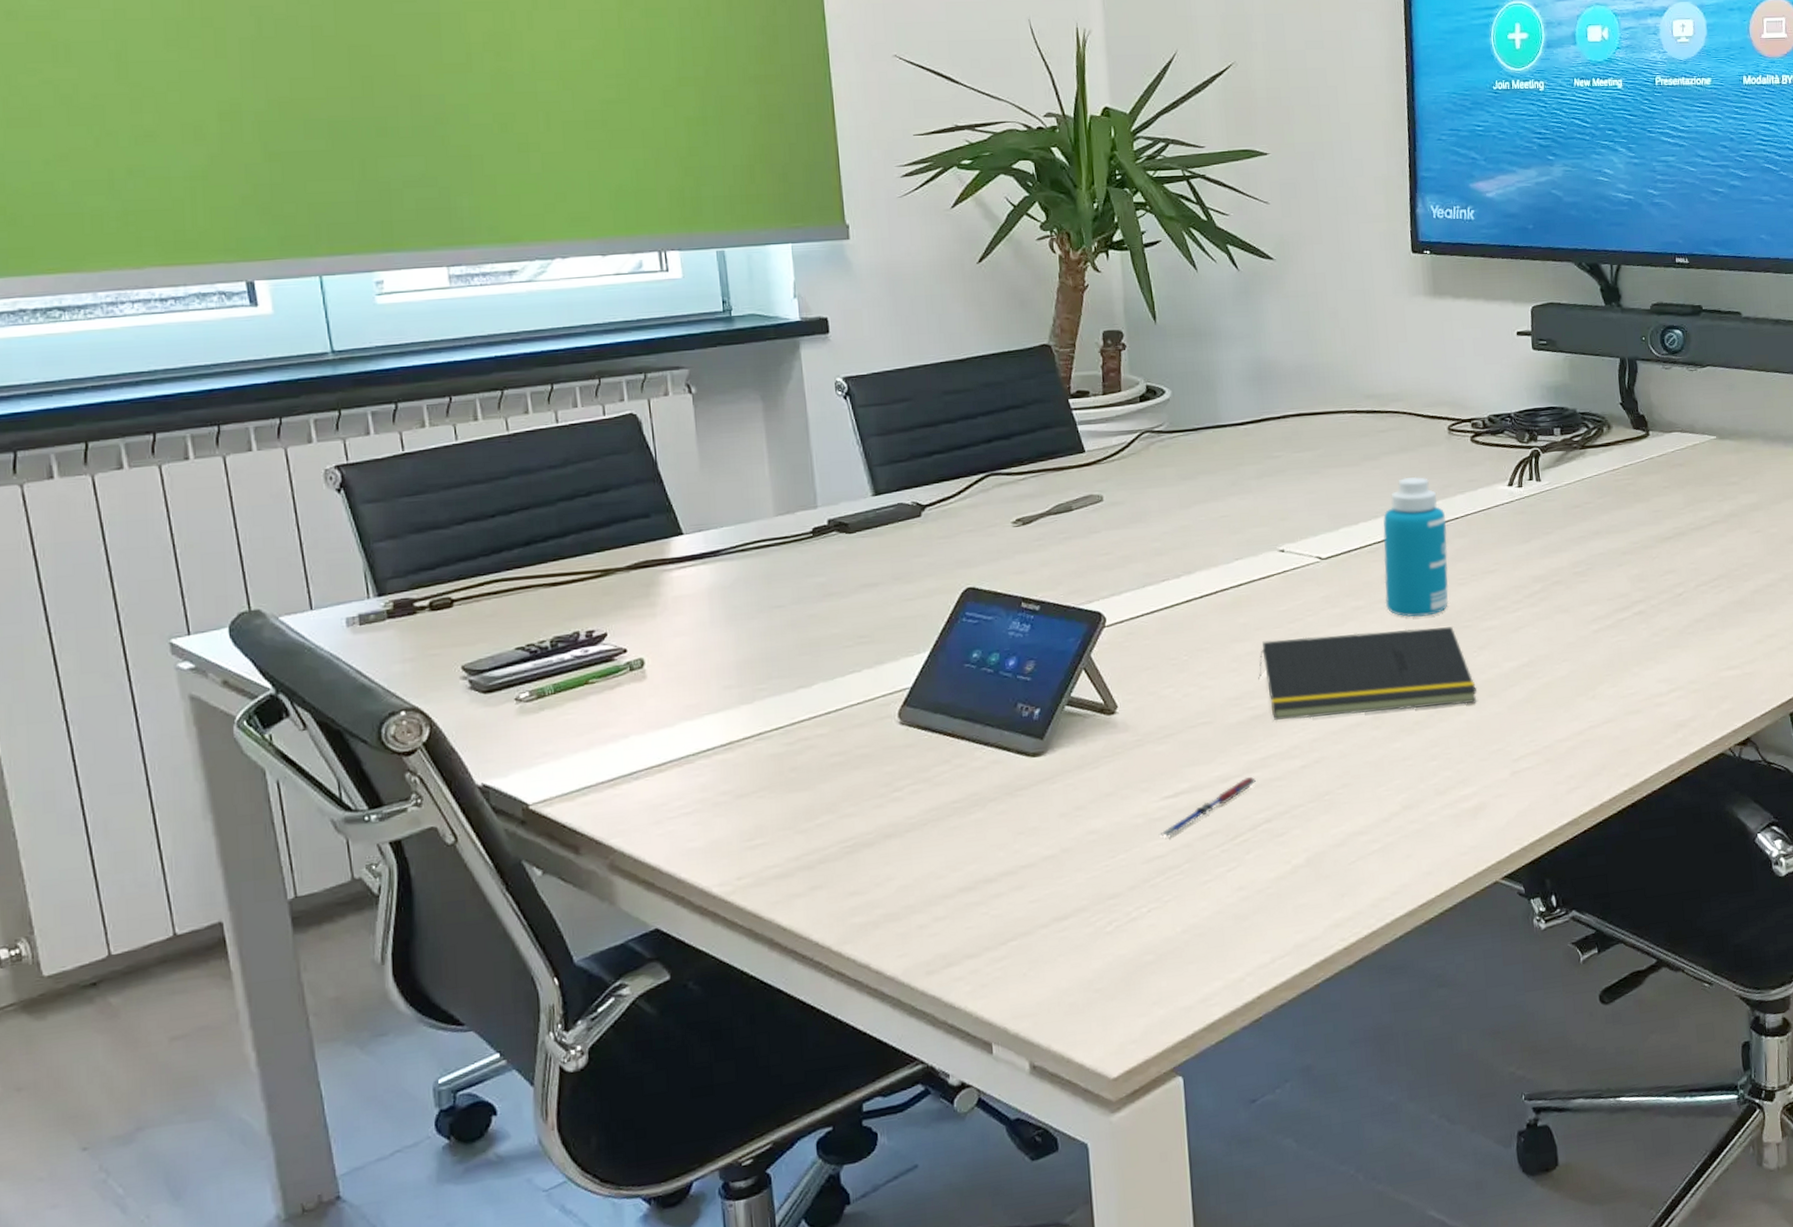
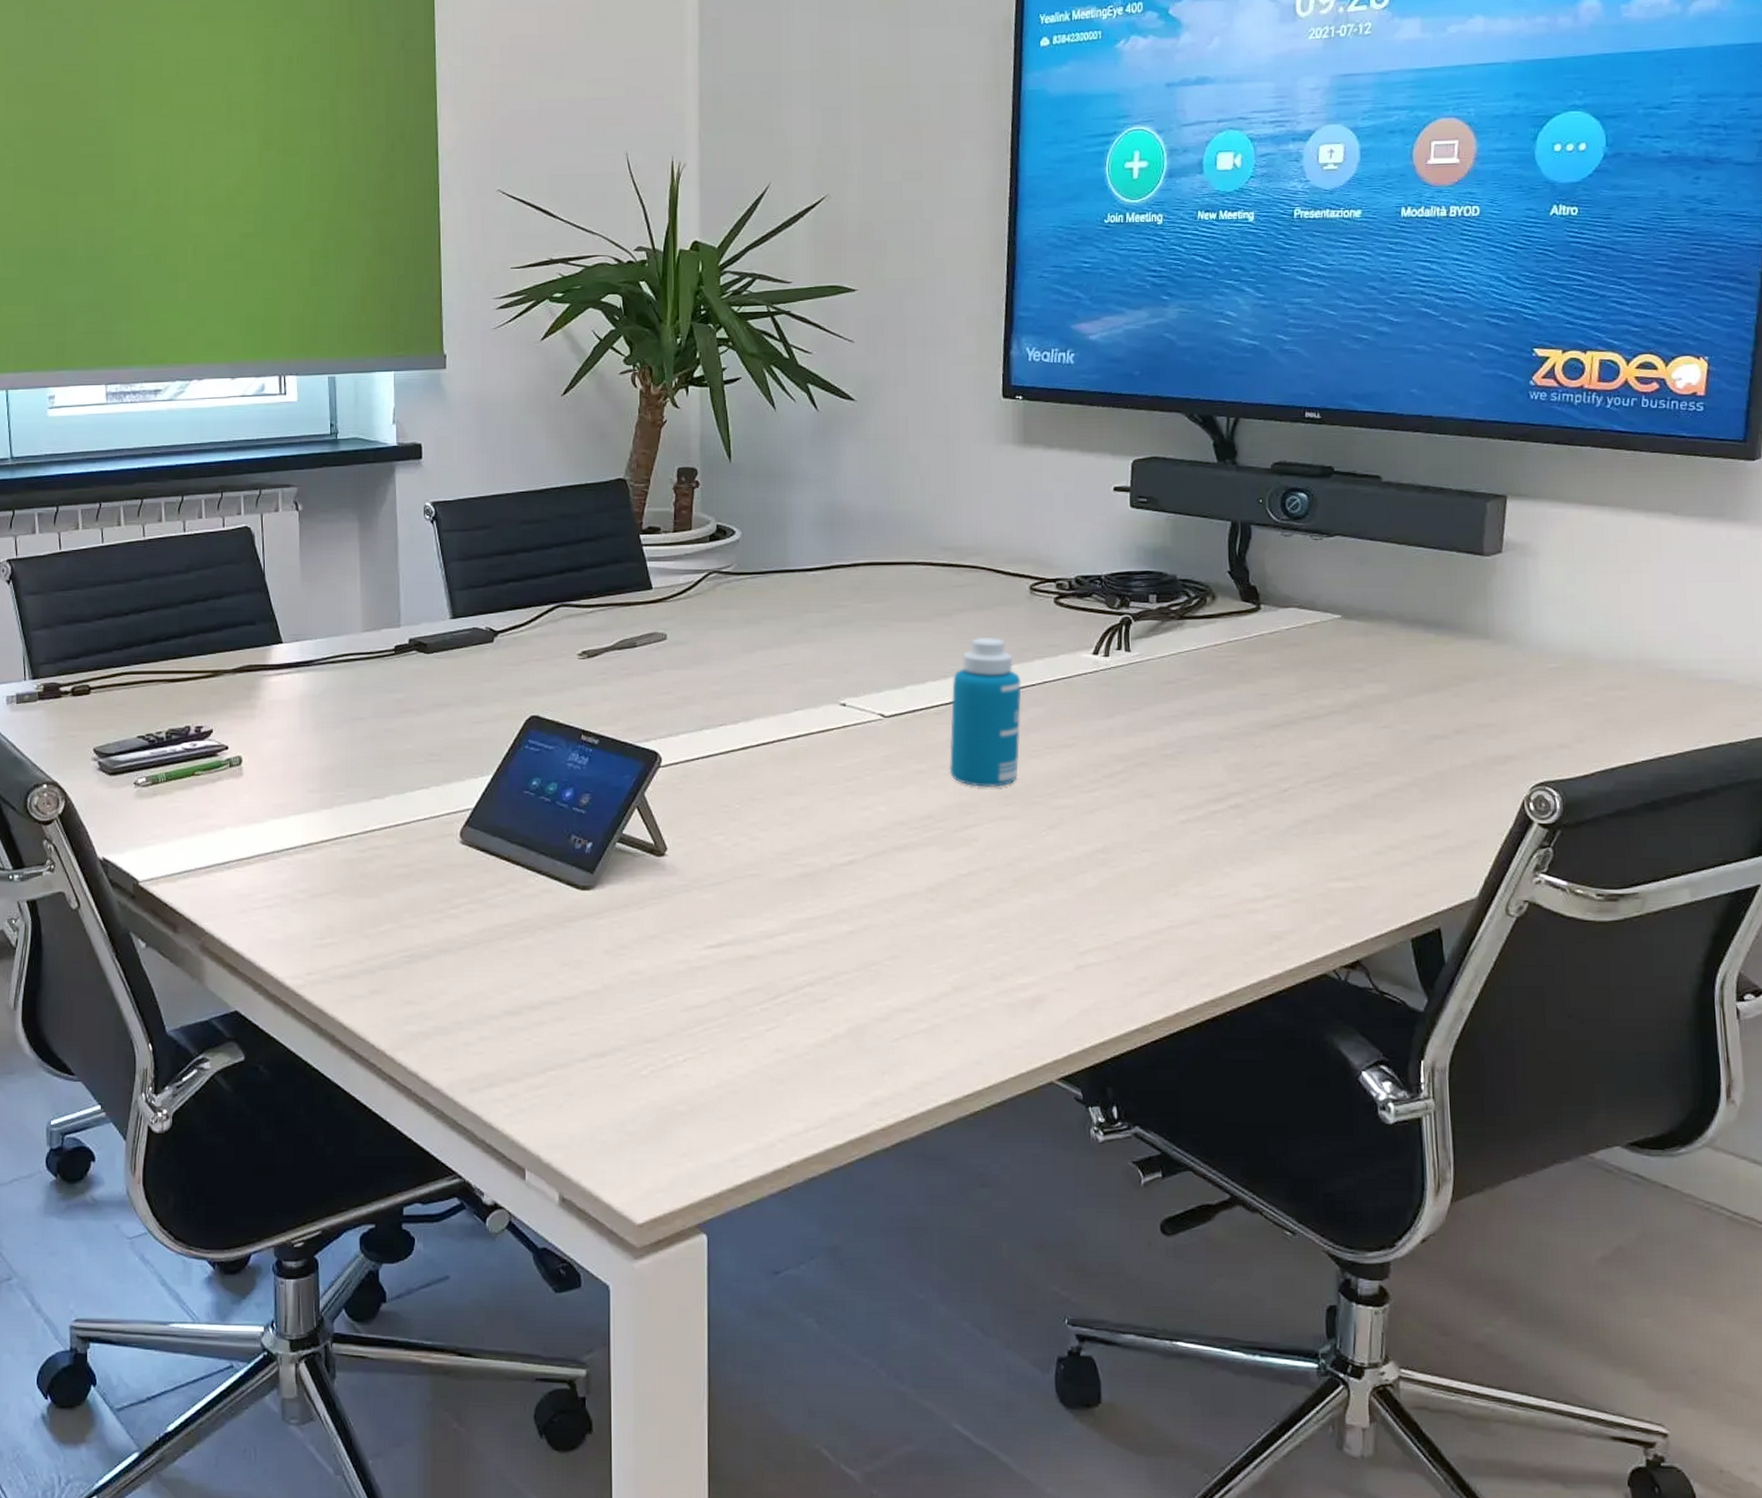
pen: present [1158,776,1256,838] -> none [699,936,801,988]
notepad: present [1258,626,1478,720] -> none [810,797,1044,886]

